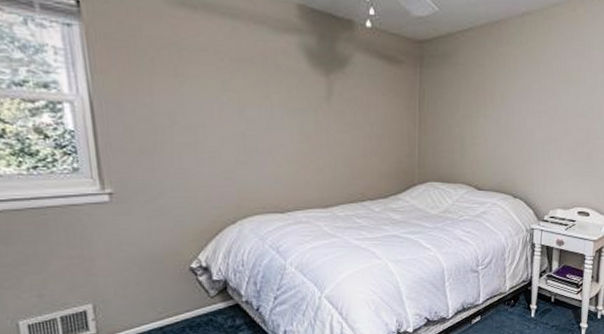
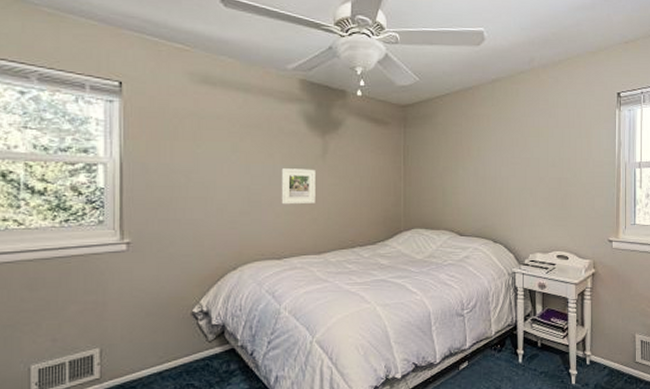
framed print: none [280,112,321,154] -> present [281,168,316,205]

